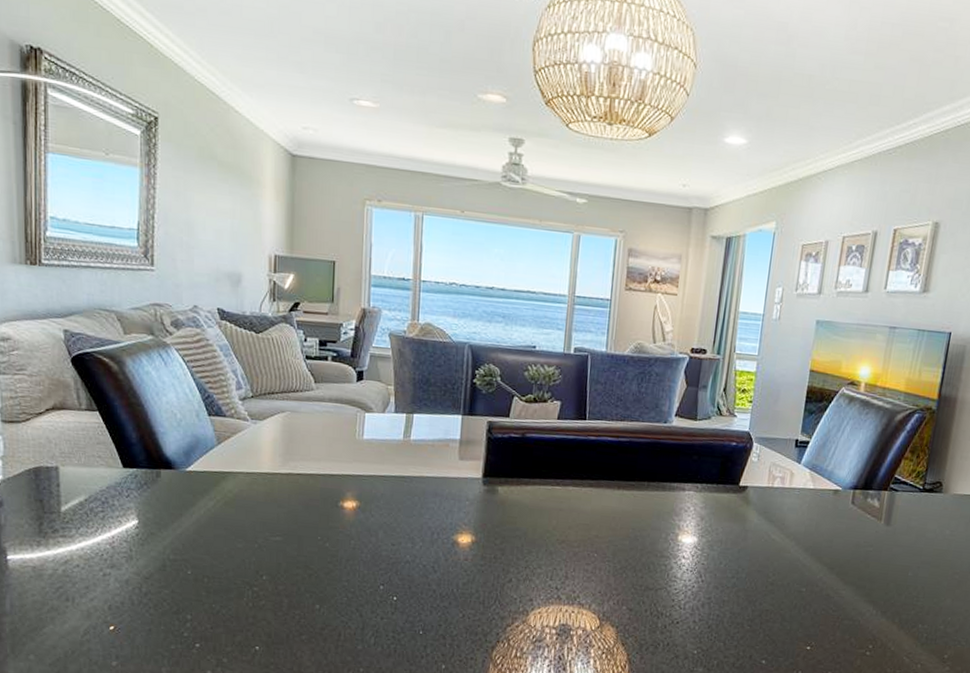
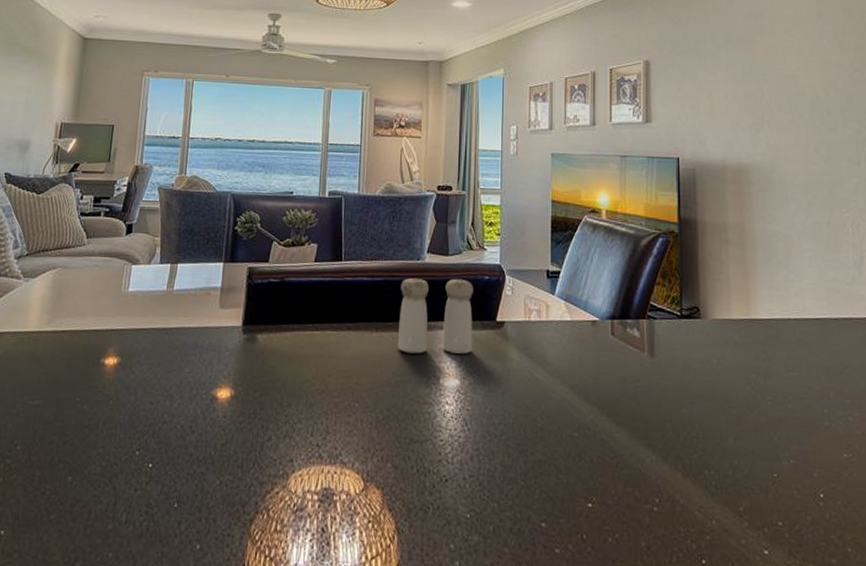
salt and pepper shaker: none [639,440,720,515] -> present [398,278,474,354]

